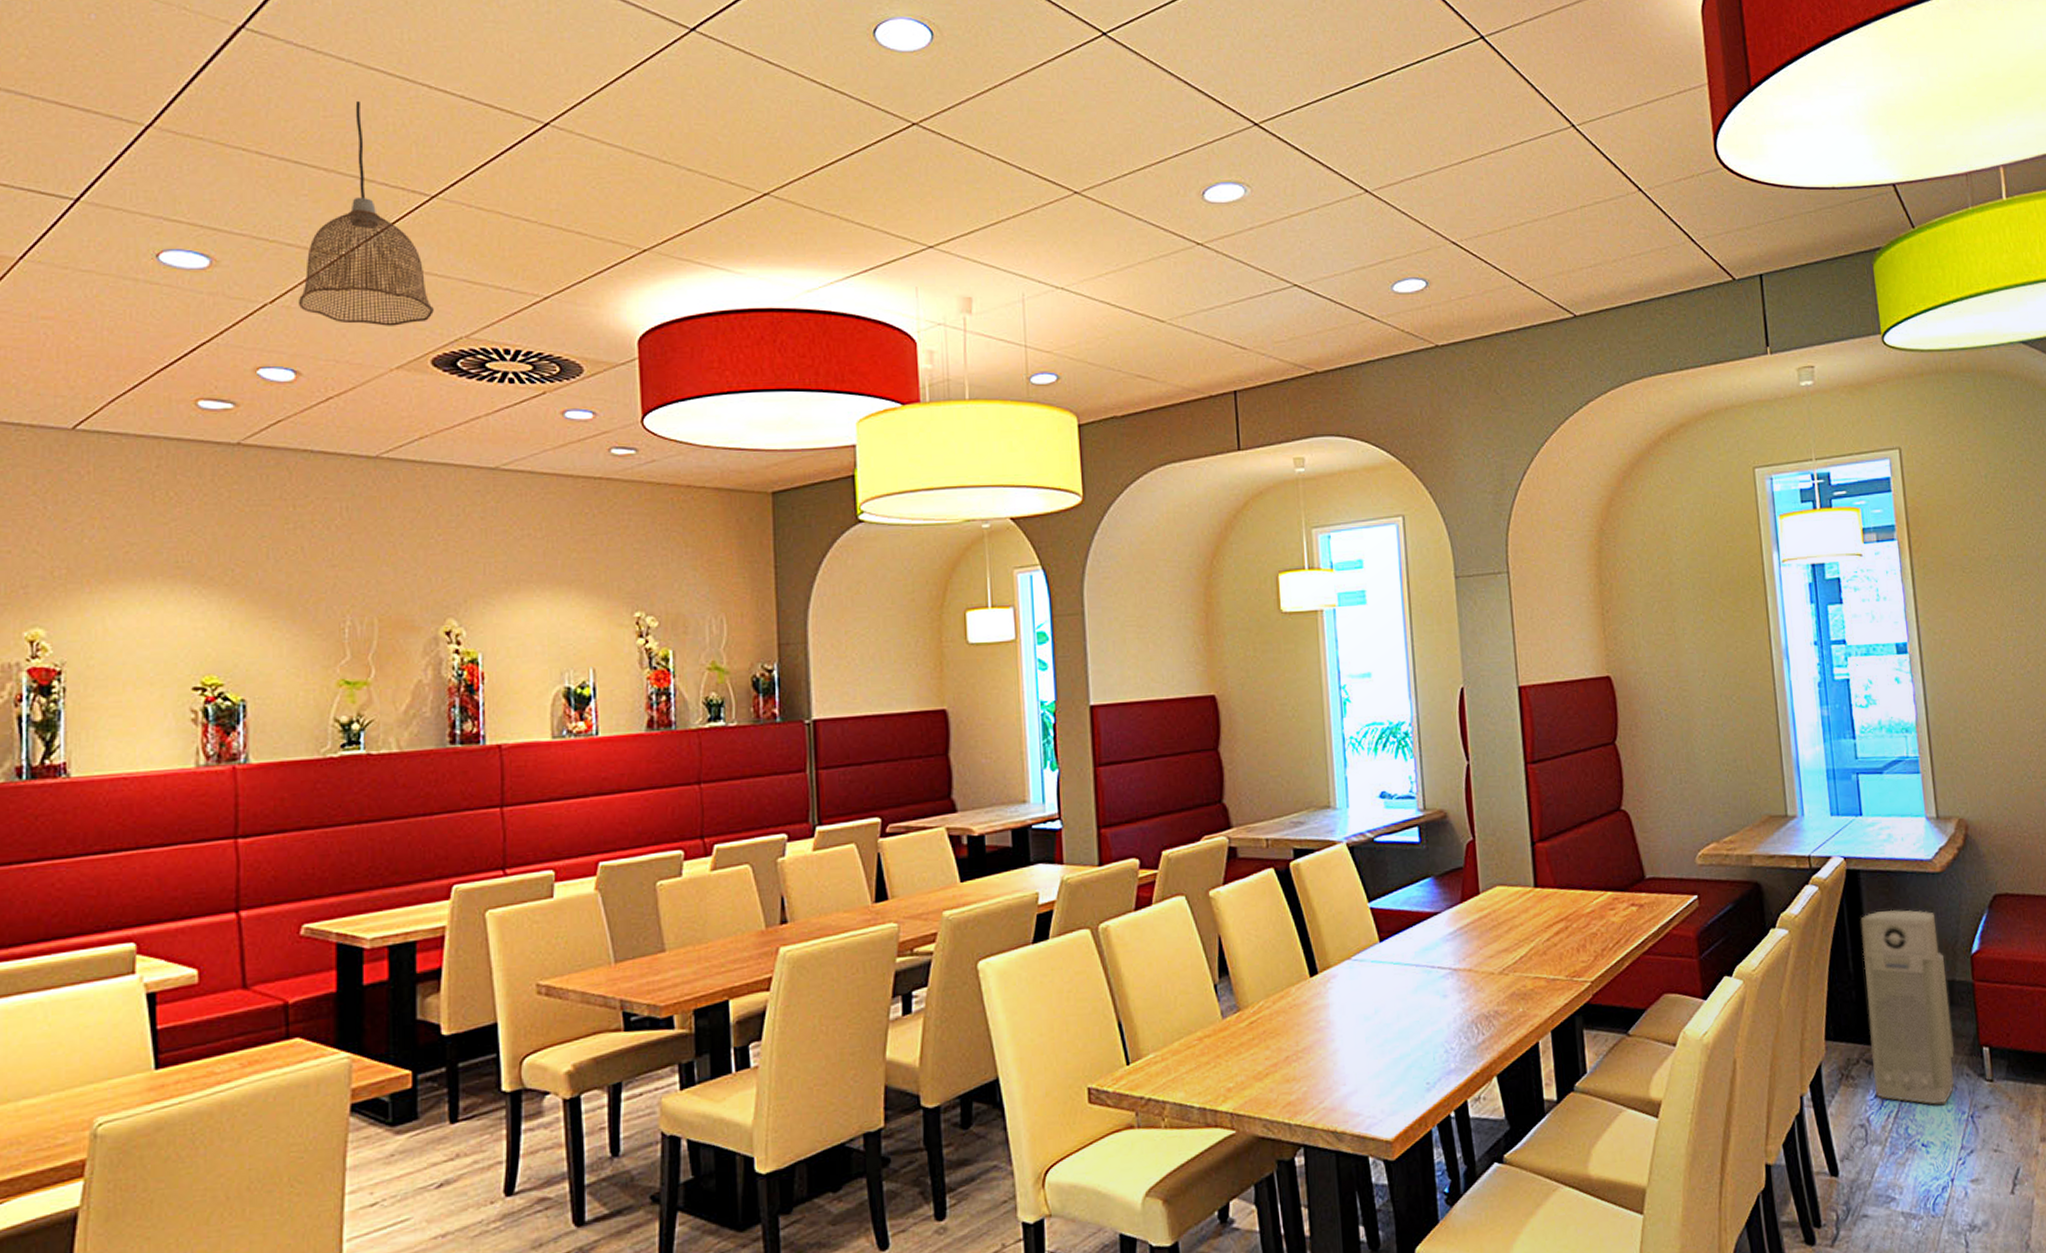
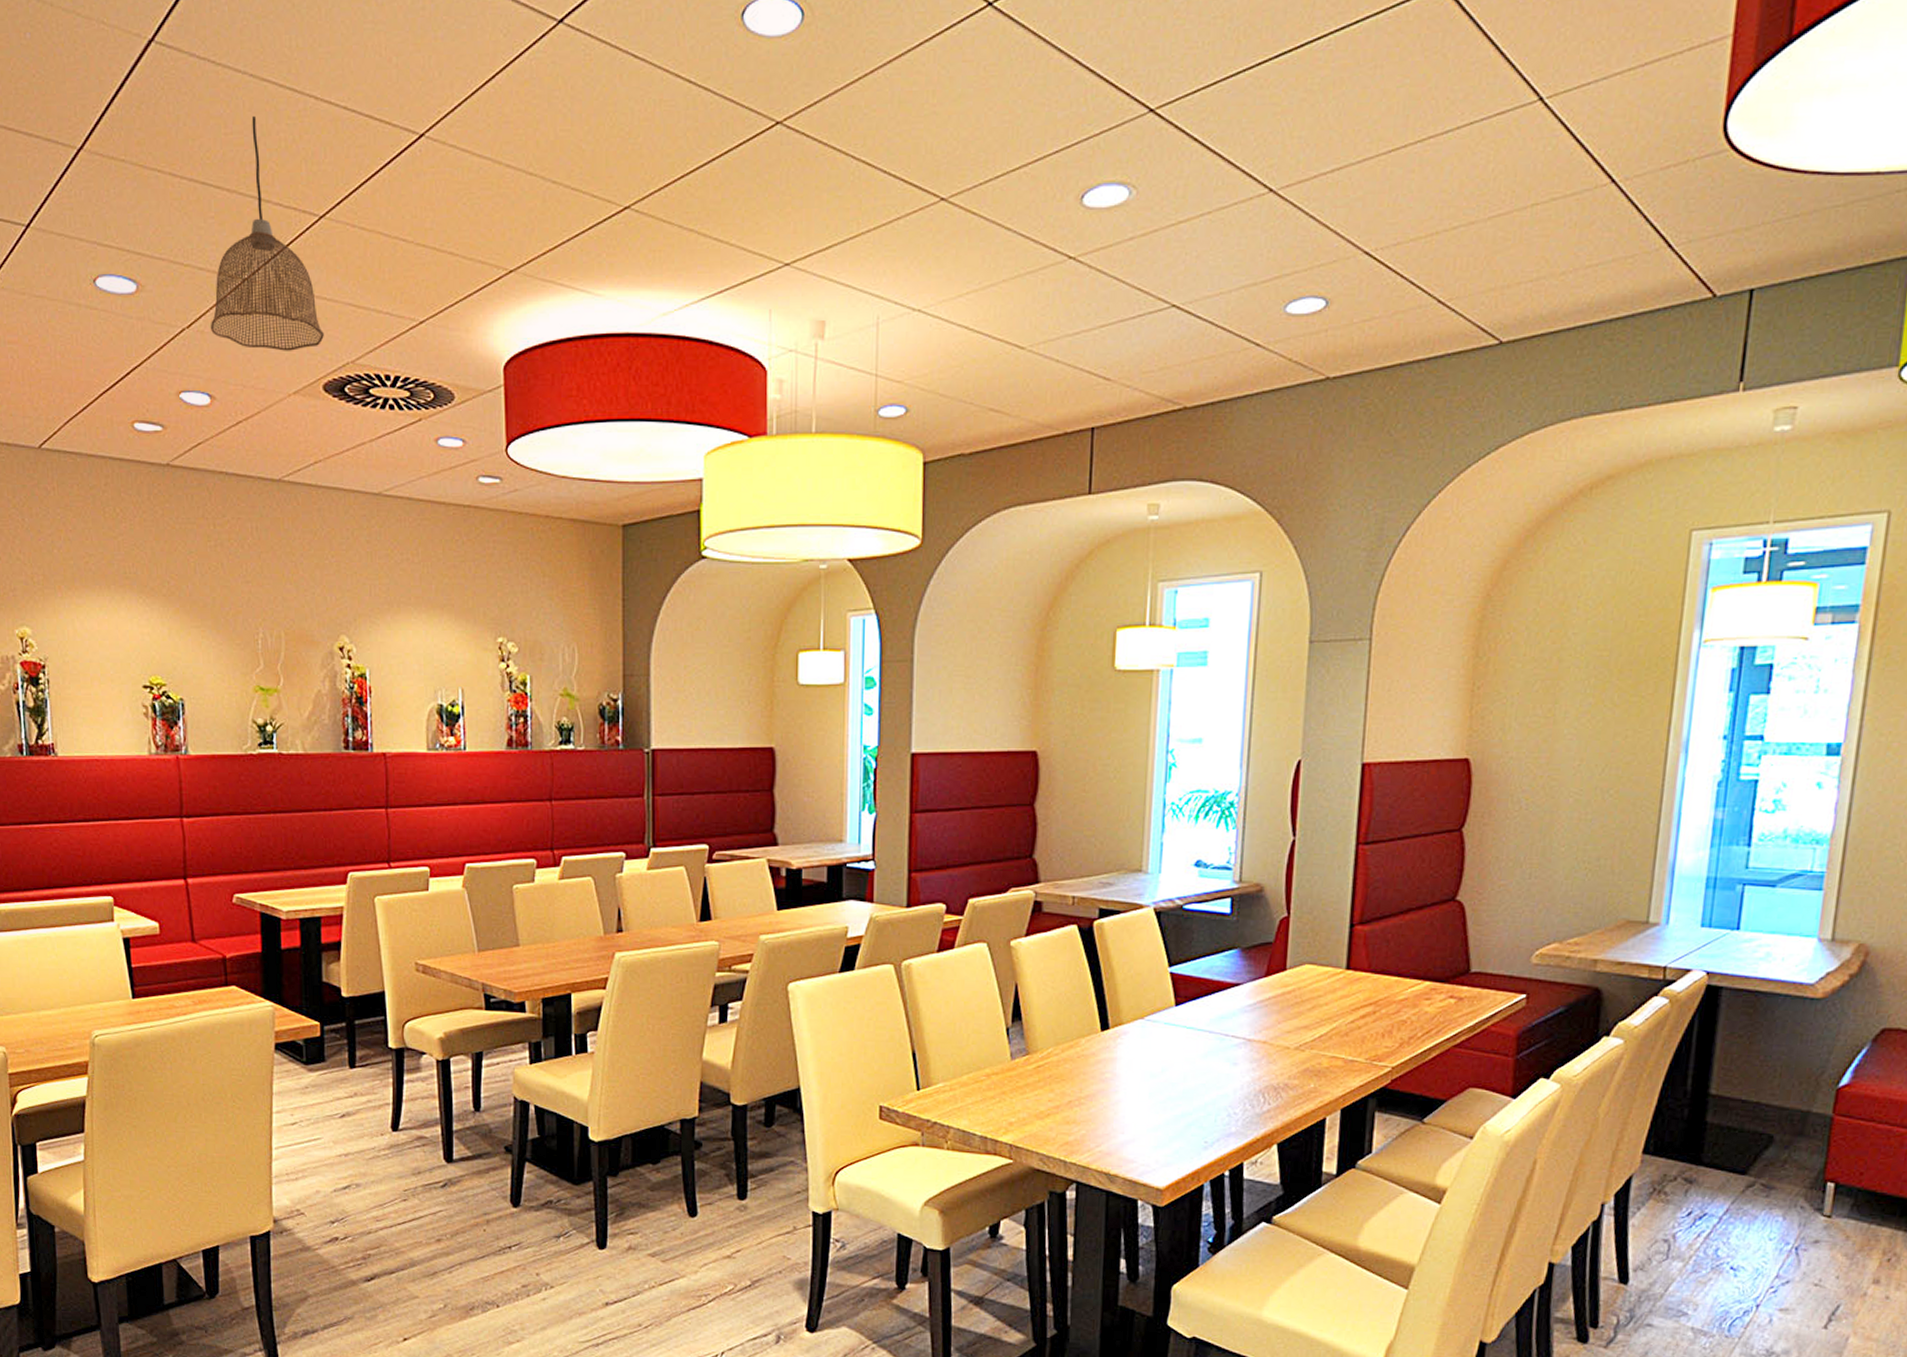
air purifier: present [1860,909,1954,1105] -> none [1689,1031,1804,1232]

